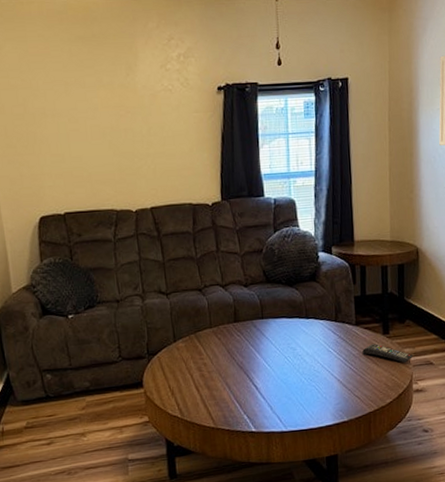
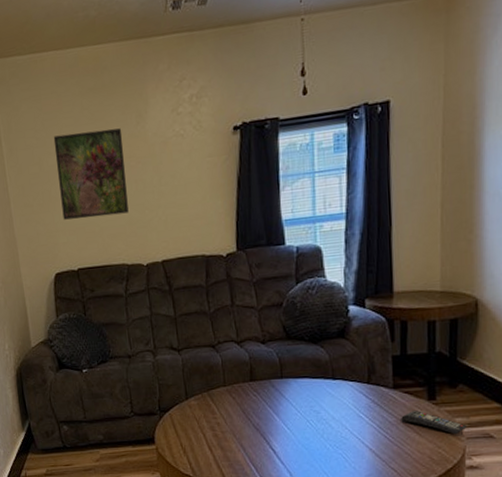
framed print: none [39,77,118,163] -> present [53,128,129,220]

